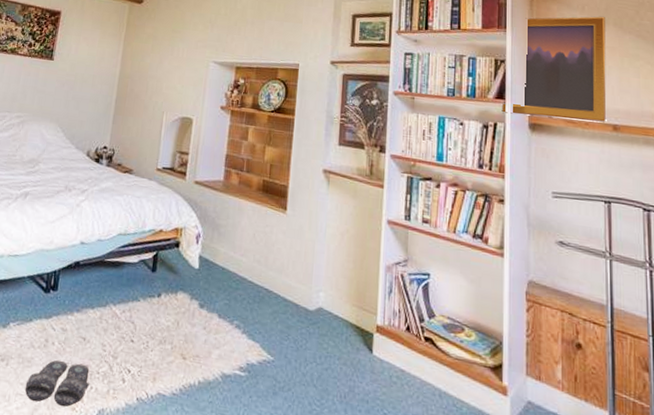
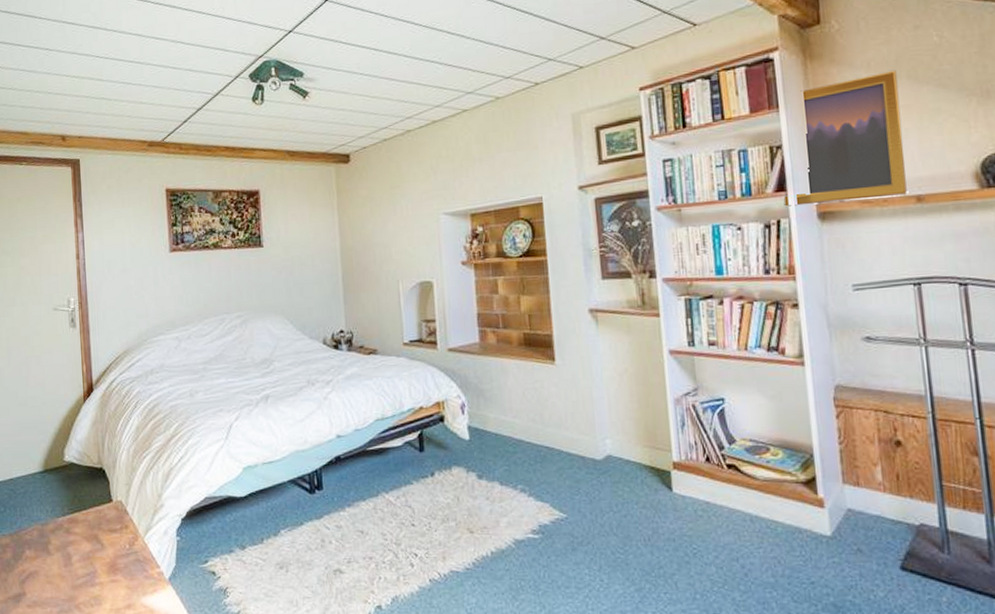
slippers: present [25,359,90,407] -> none [310,556,378,601]

